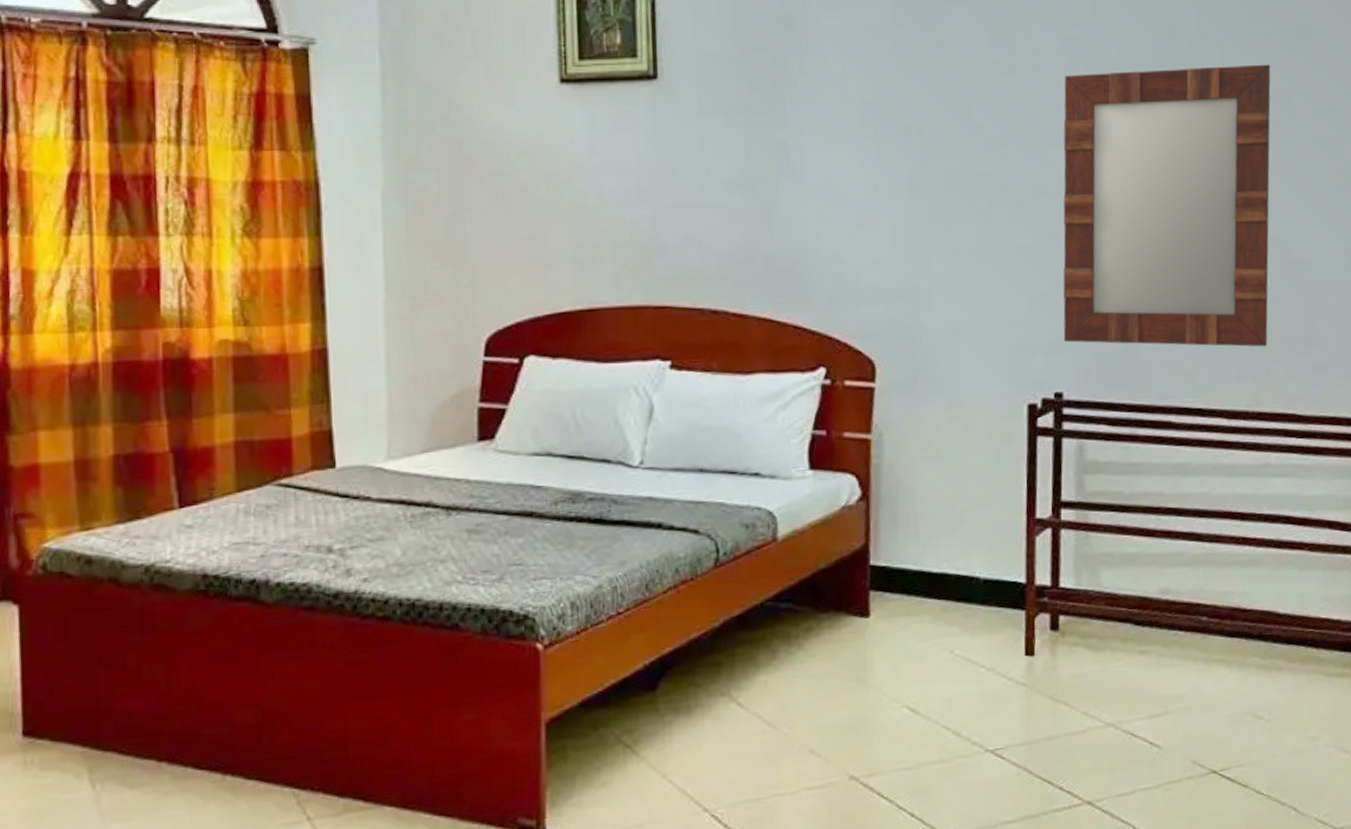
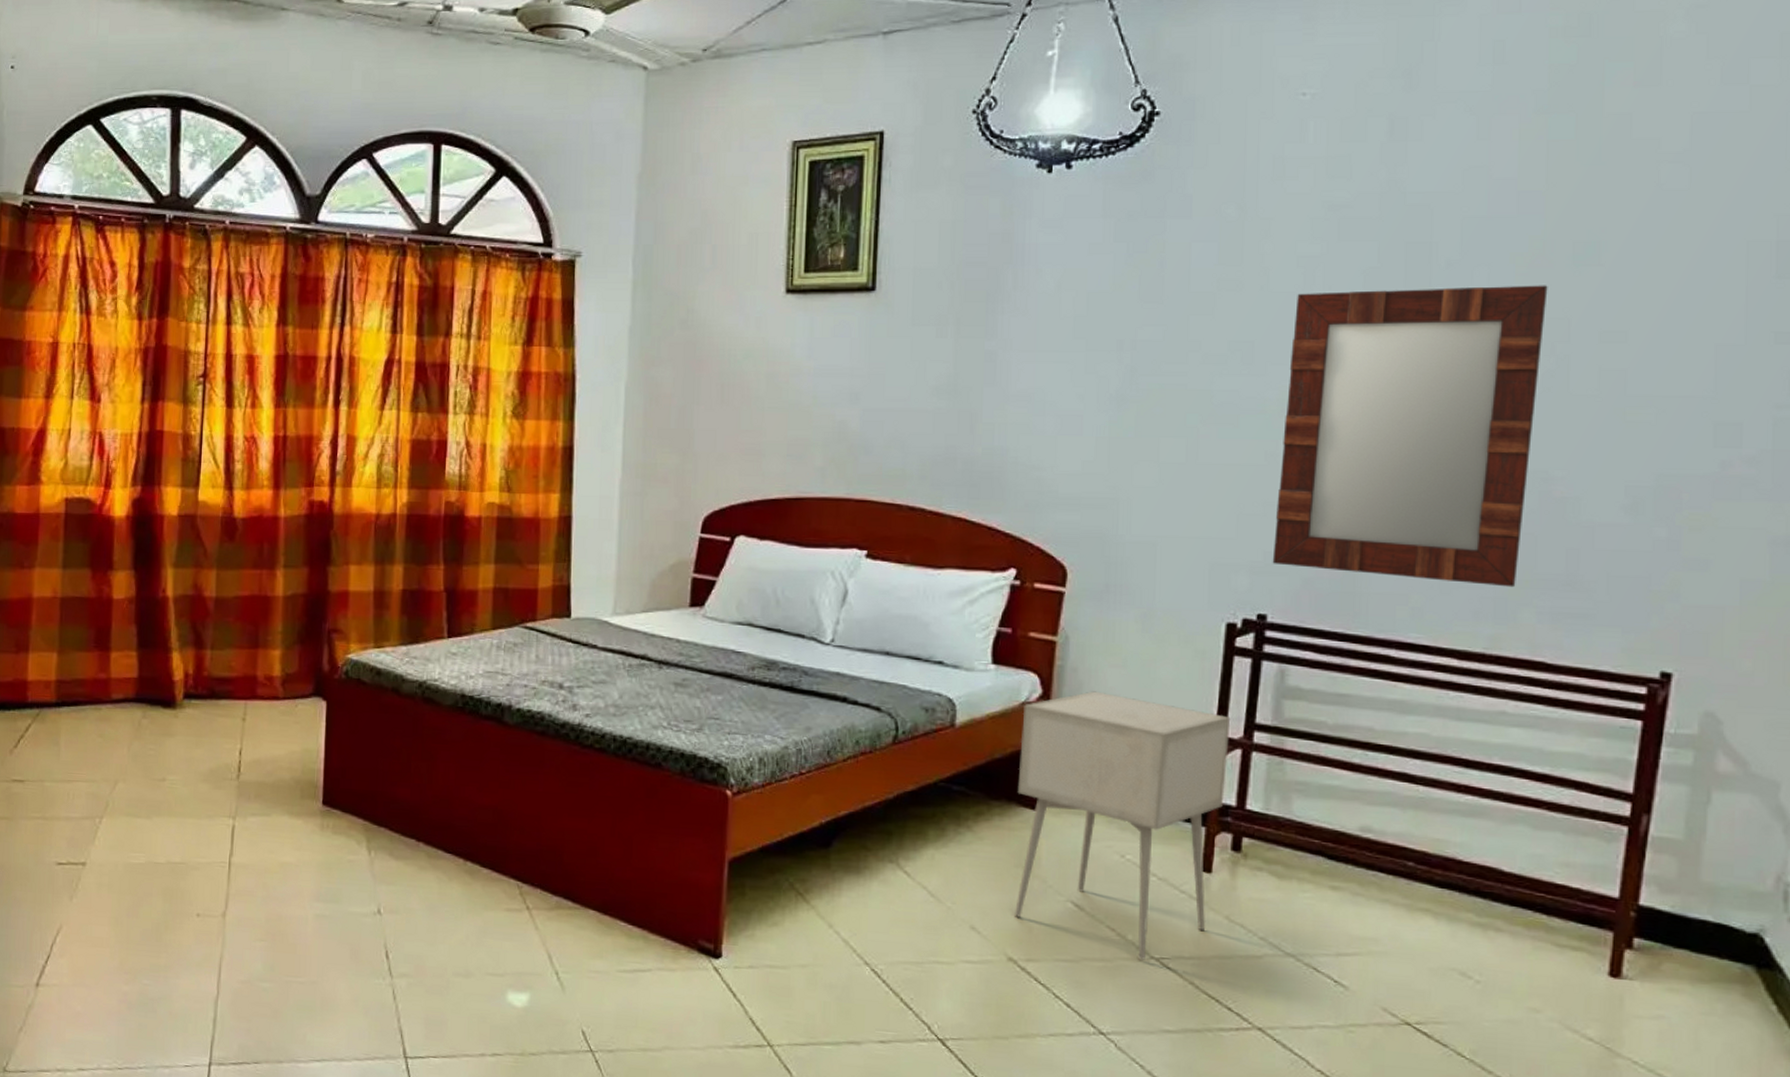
nightstand: none [844,486,1040,755] -> present [1015,691,1231,960]

